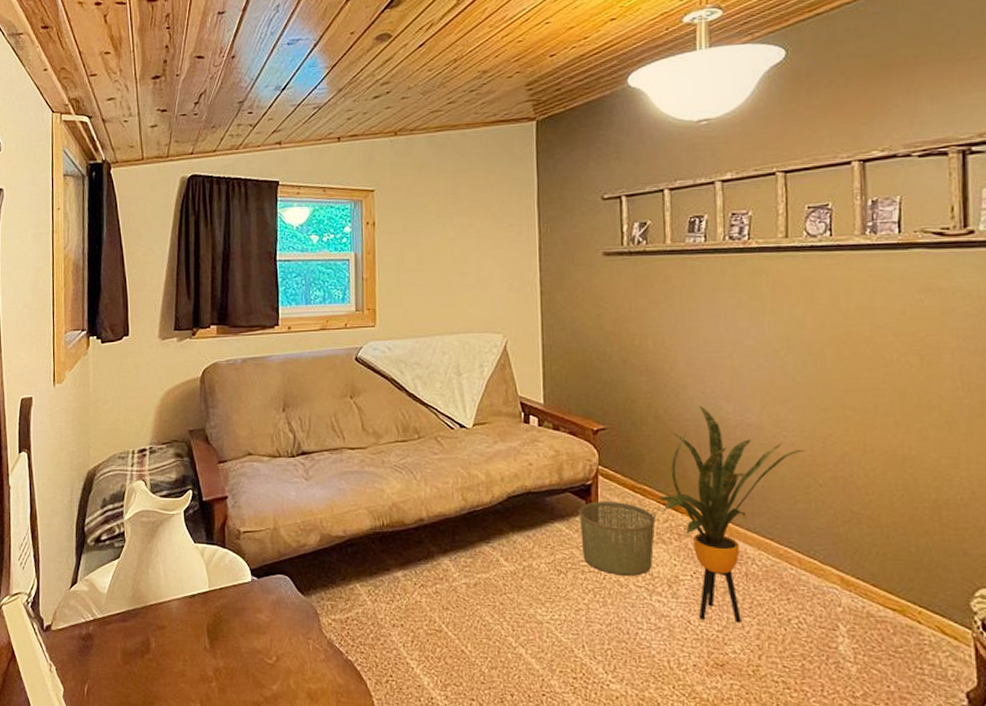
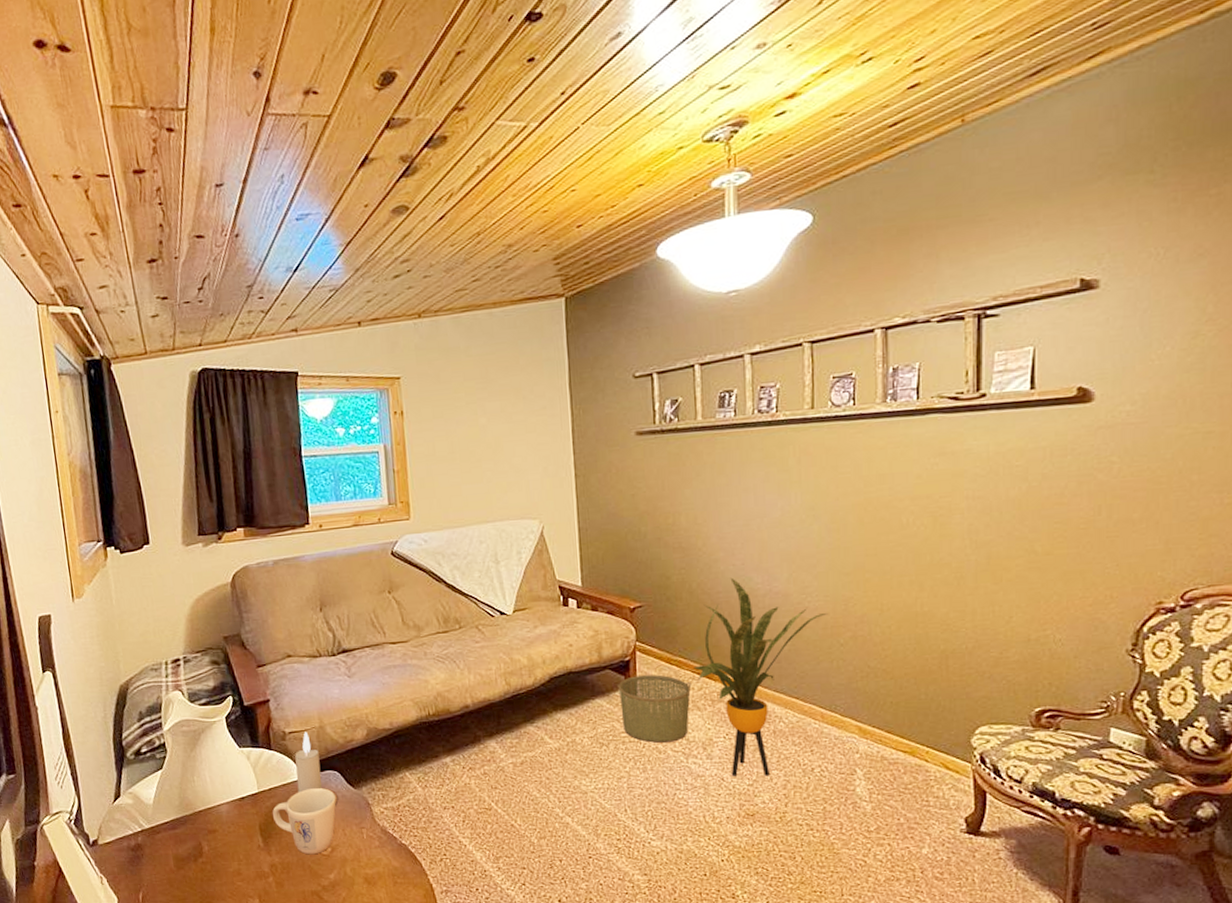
mug: none [220,591,286,663] -> present [272,787,337,855]
candle: none [234,532,287,615] -> present [285,731,338,813]

